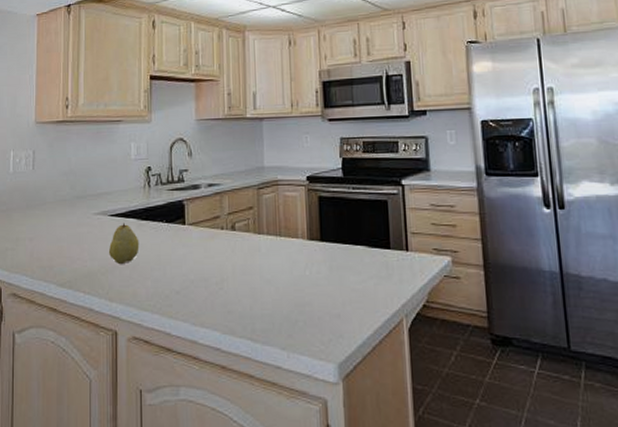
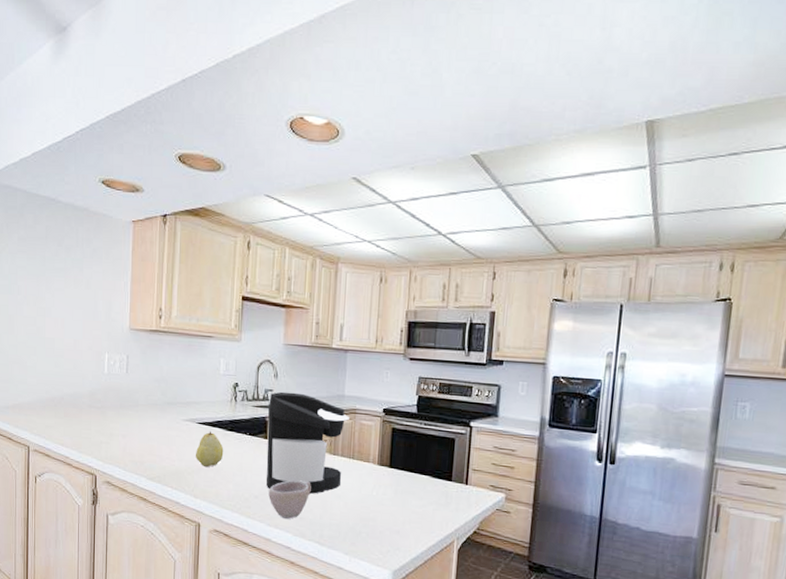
coffee maker: none [184,170,272,282] -> present [266,391,349,494]
cup: none [191,267,237,314] -> present [268,480,311,519]

